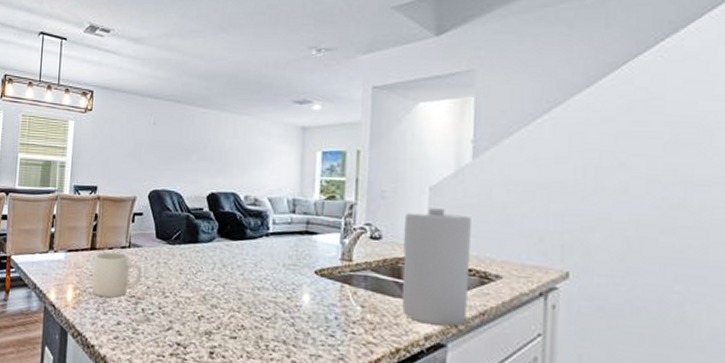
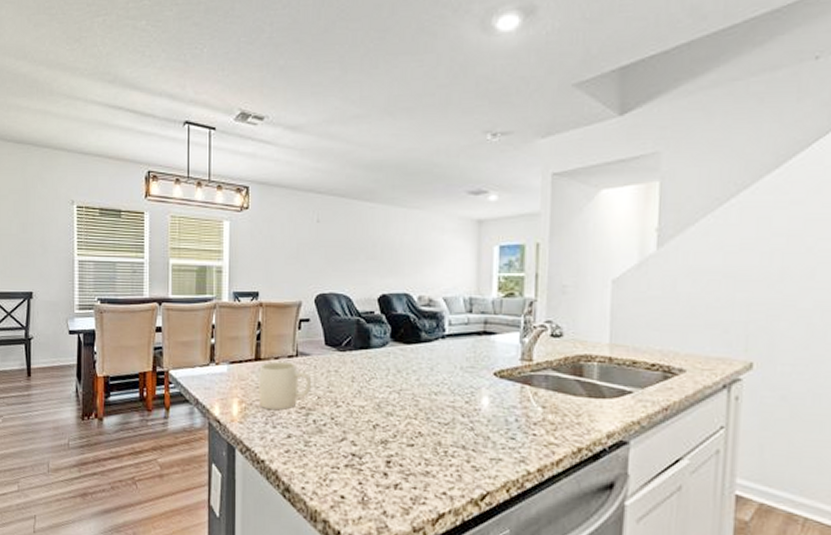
paper towel holder: present [401,208,471,327] -> none [583,302,655,423]

